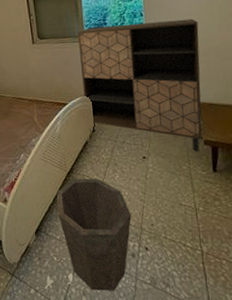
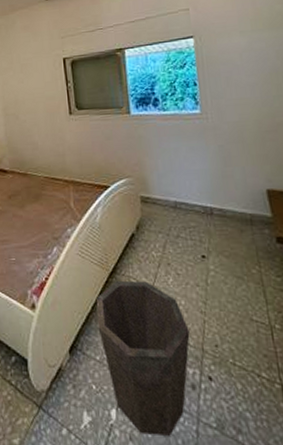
cabinet: present [78,18,203,152] -> none [122,90,274,251]

